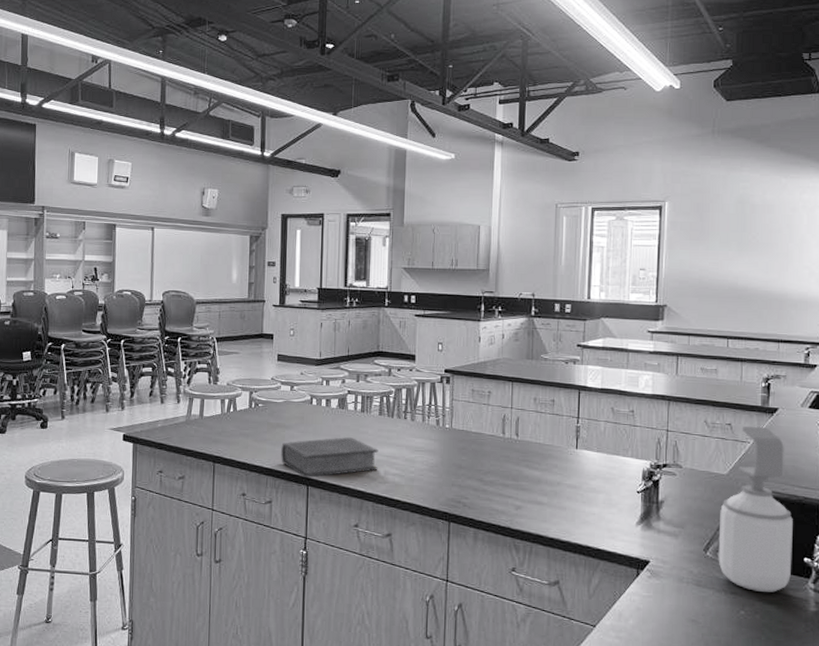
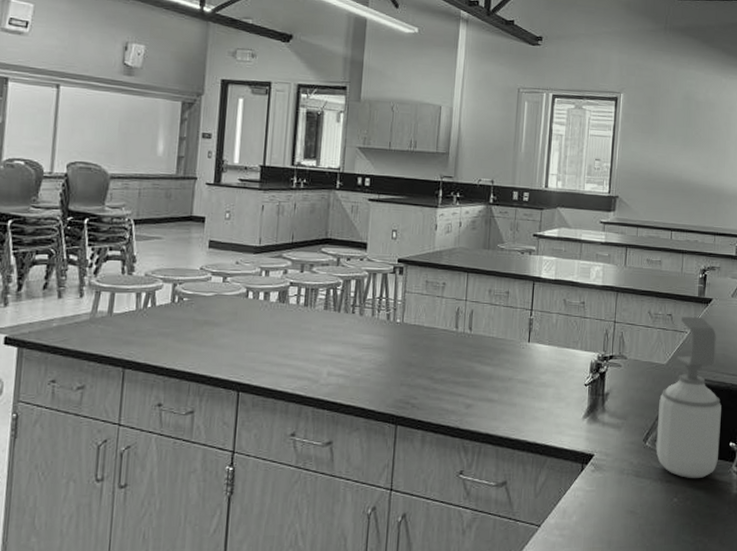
book: present [281,436,378,478] -> none [207,334,322,382]

